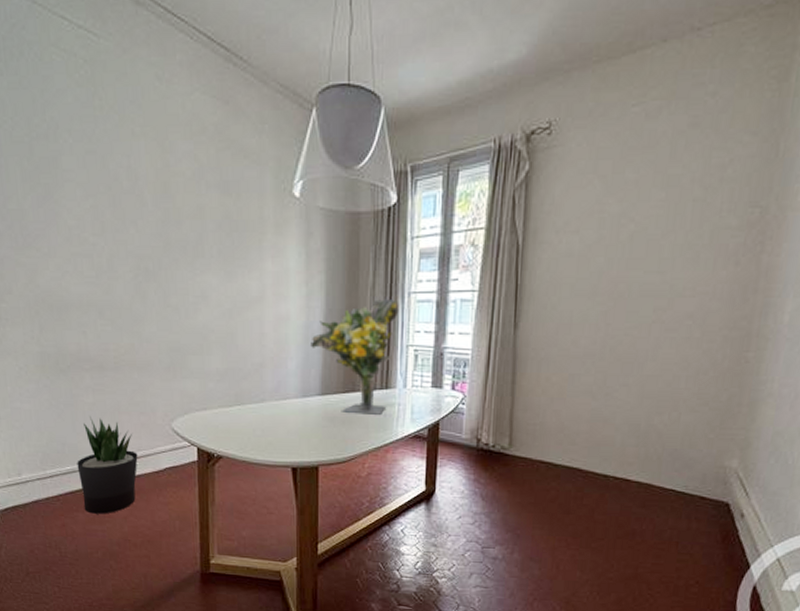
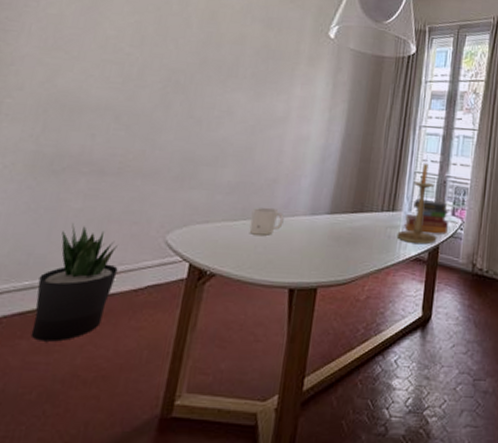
mug: none [244,392,277,419] -> present [249,207,284,235]
bouquet: present [311,298,399,415] -> none [326,128,411,236]
candlestick: none [393,325,437,422] -> present [397,154,437,245]
books: none [400,374,449,410] -> present [405,198,449,235]

